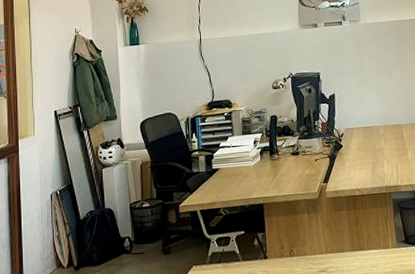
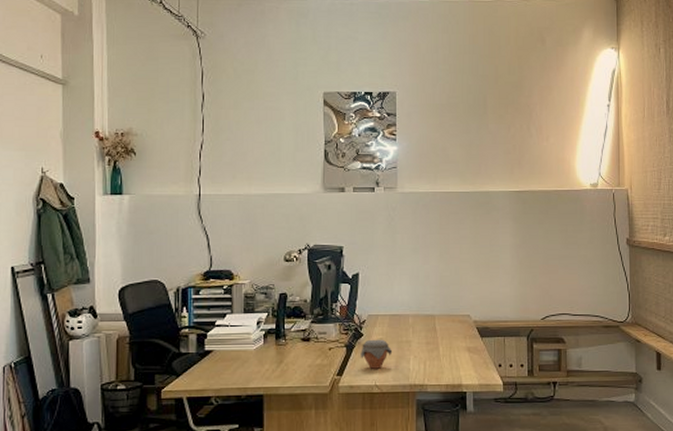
jar: none [341,148,369,175] -> present [360,339,393,369]

